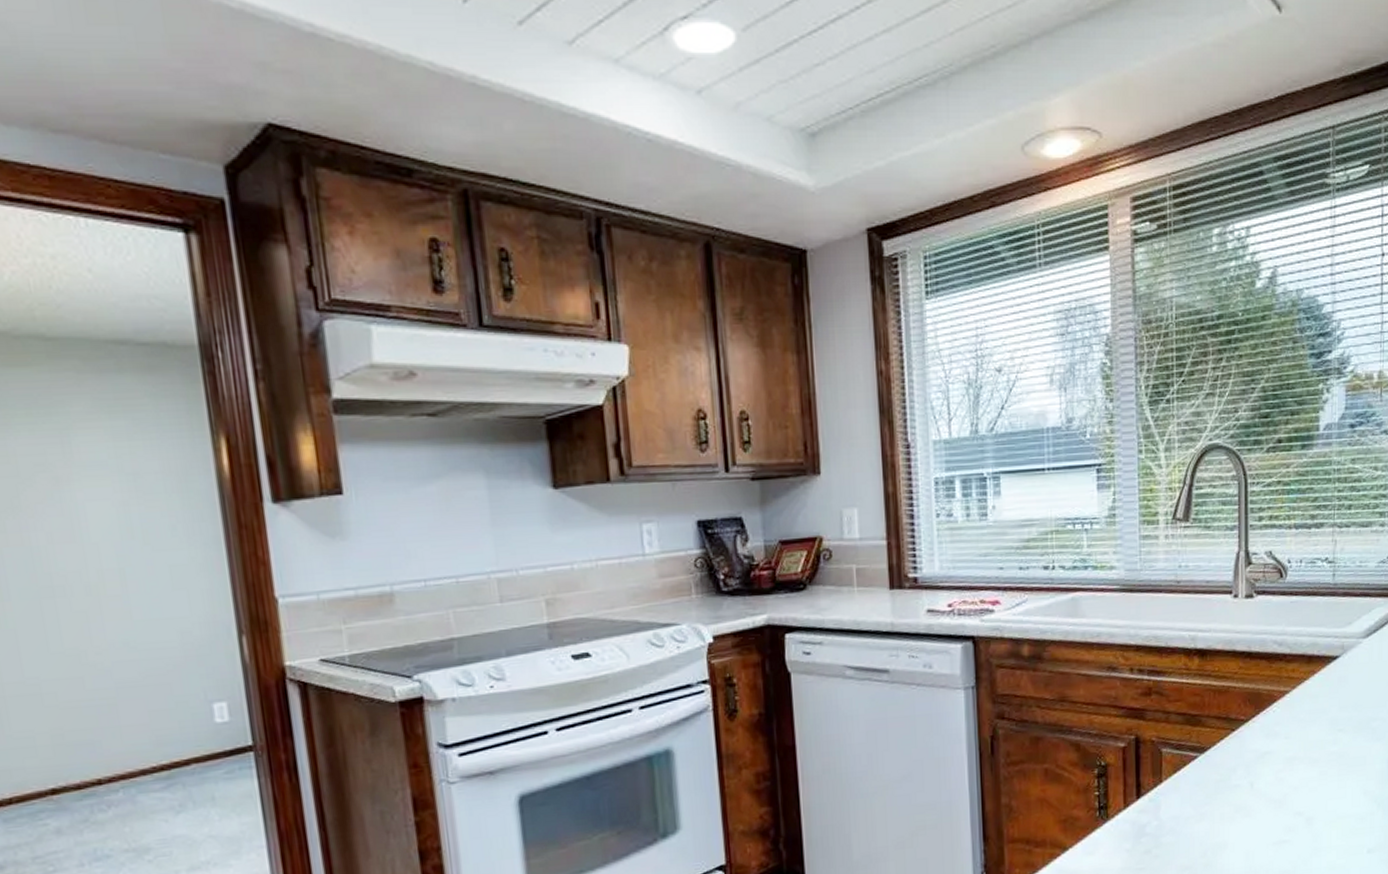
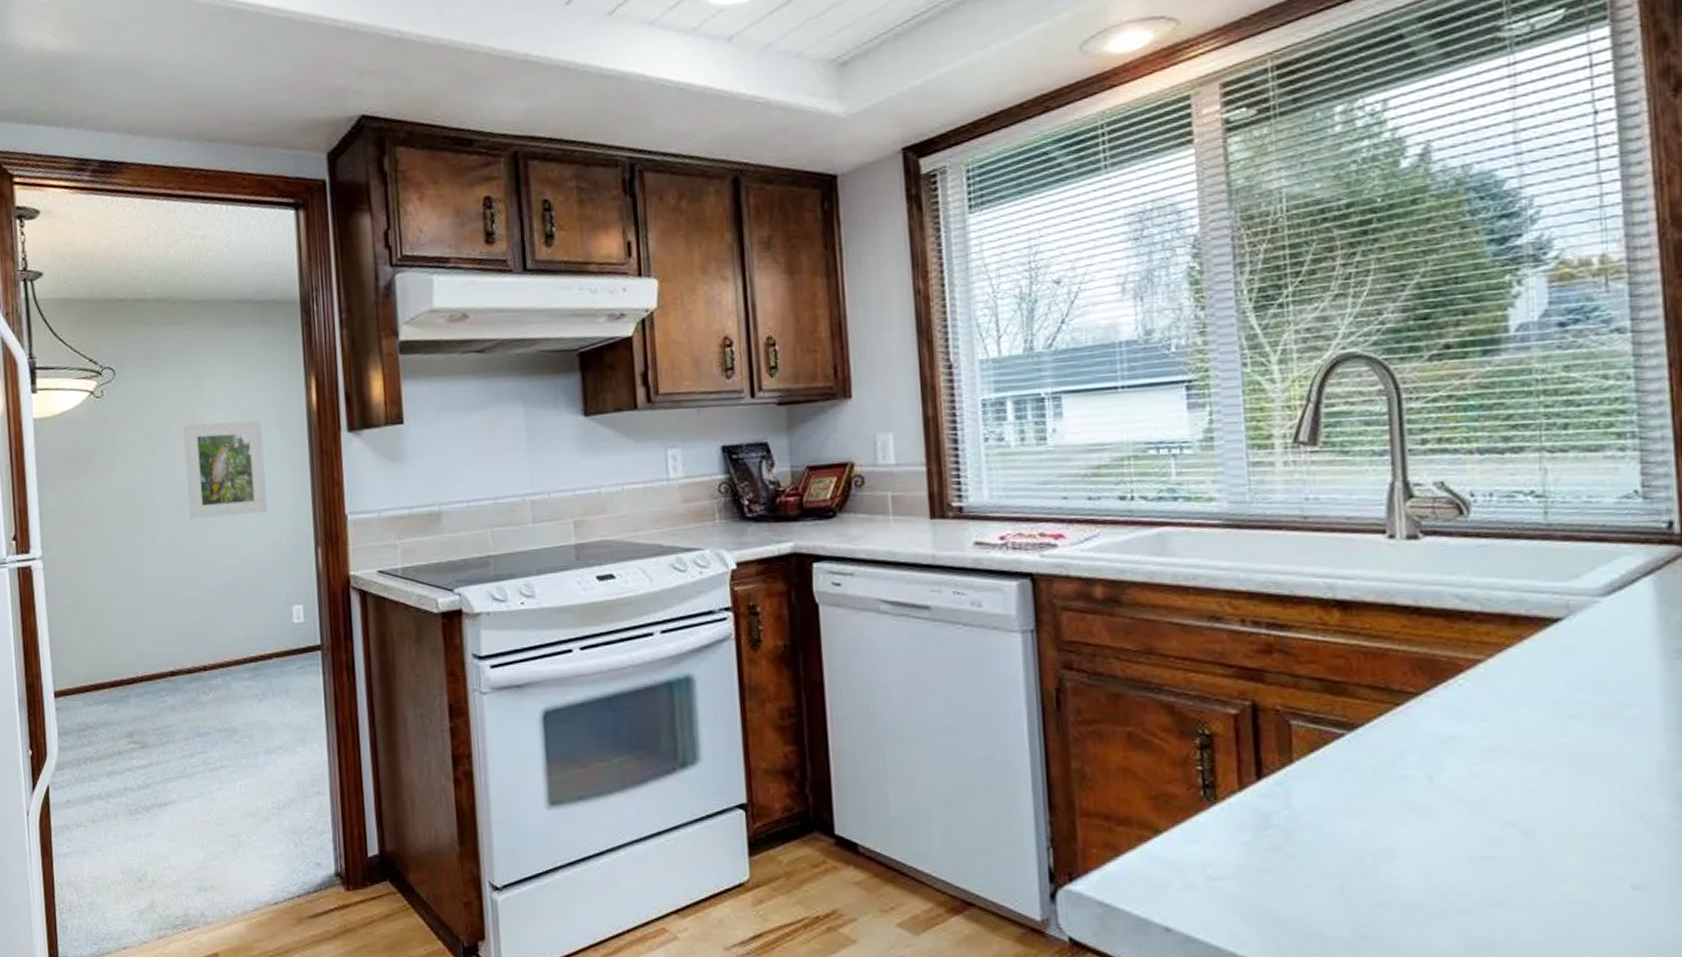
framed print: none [42,488,173,608] -> present [182,420,268,520]

